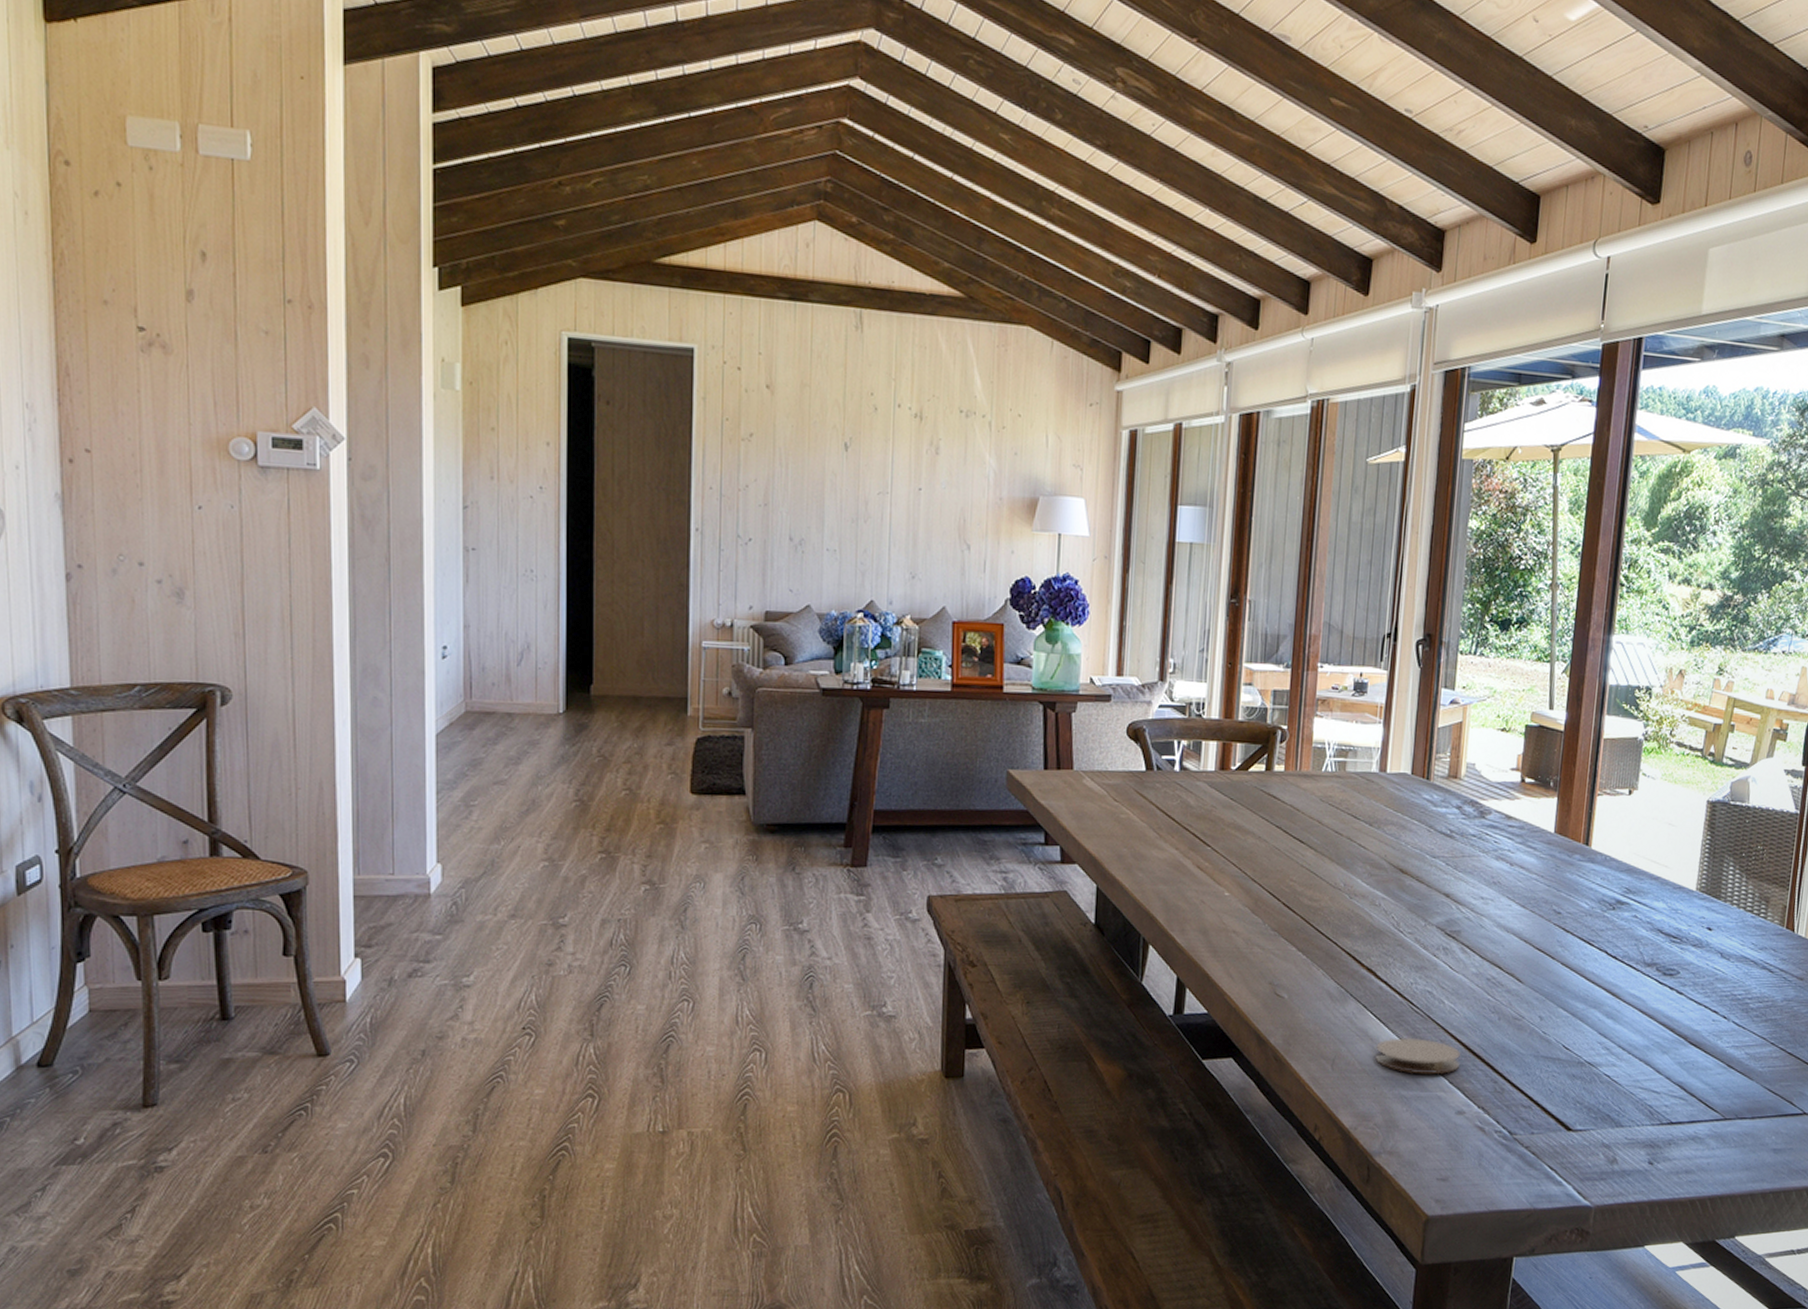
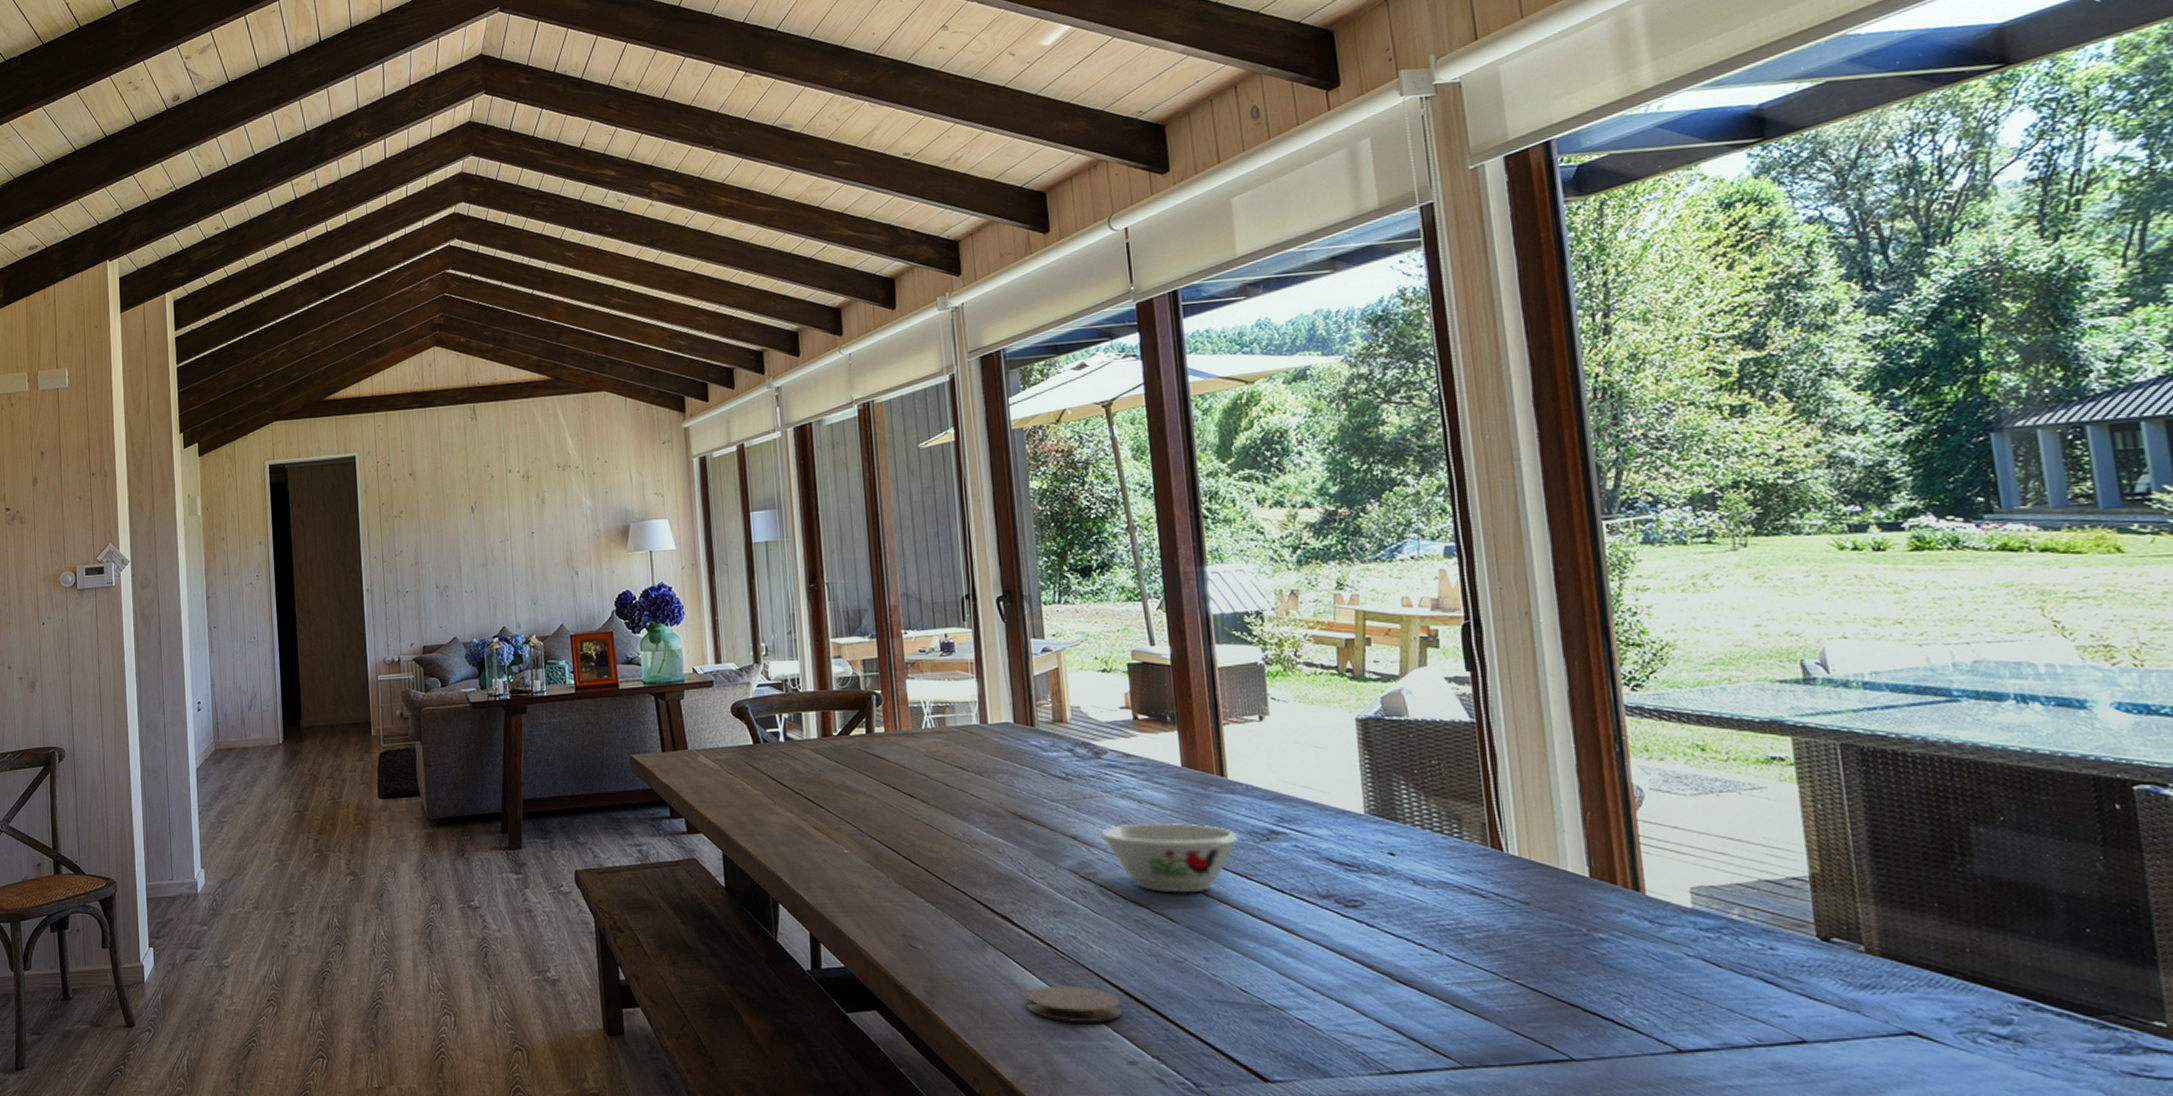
bowl: none [1472,884,1590,955] -> present [1101,823,1239,893]

